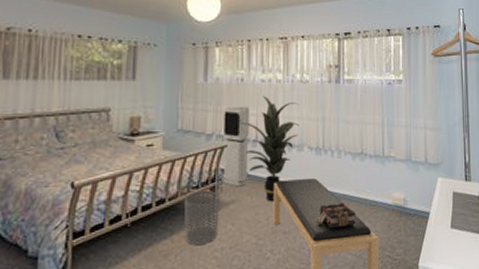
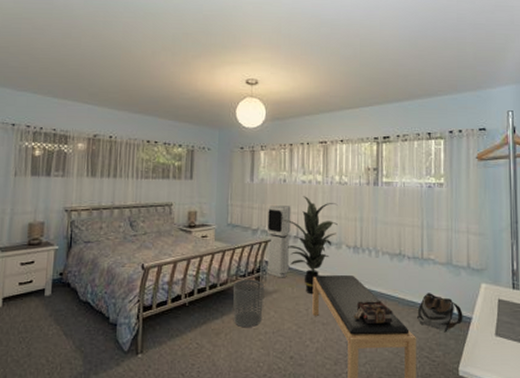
backpack: none [379,191,422,228] -> present [417,293,463,331]

